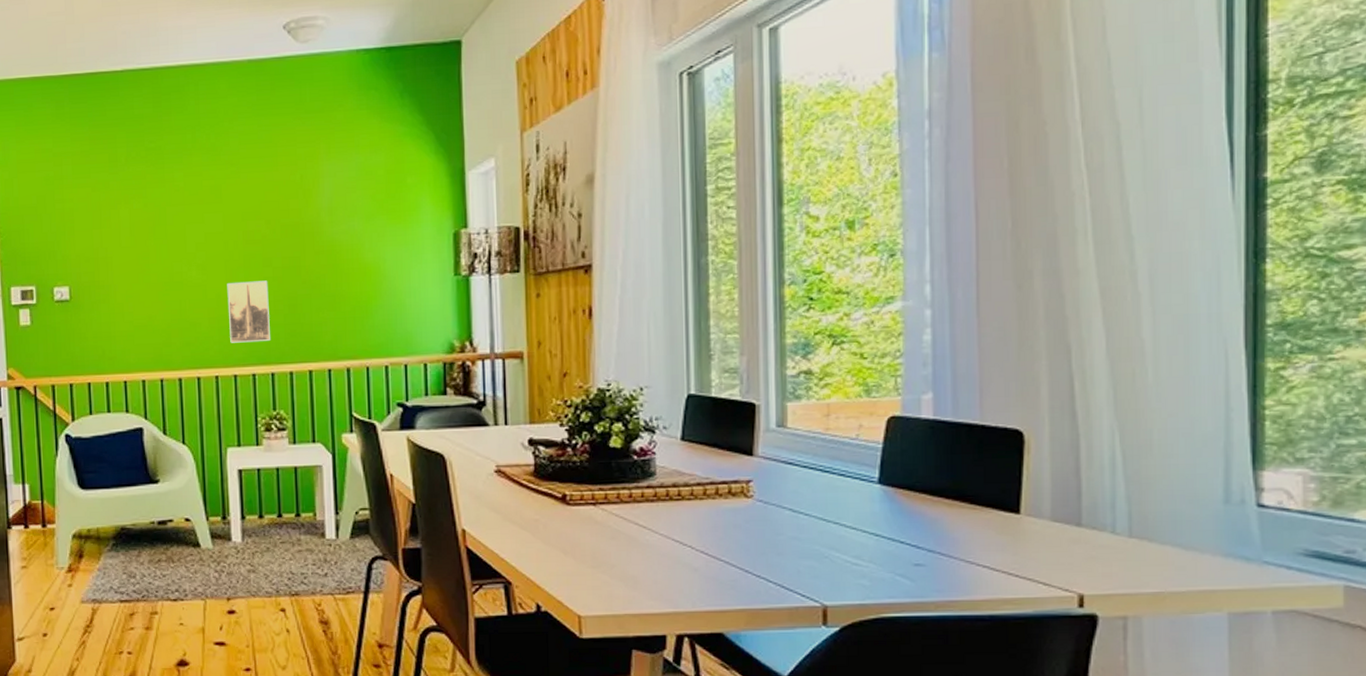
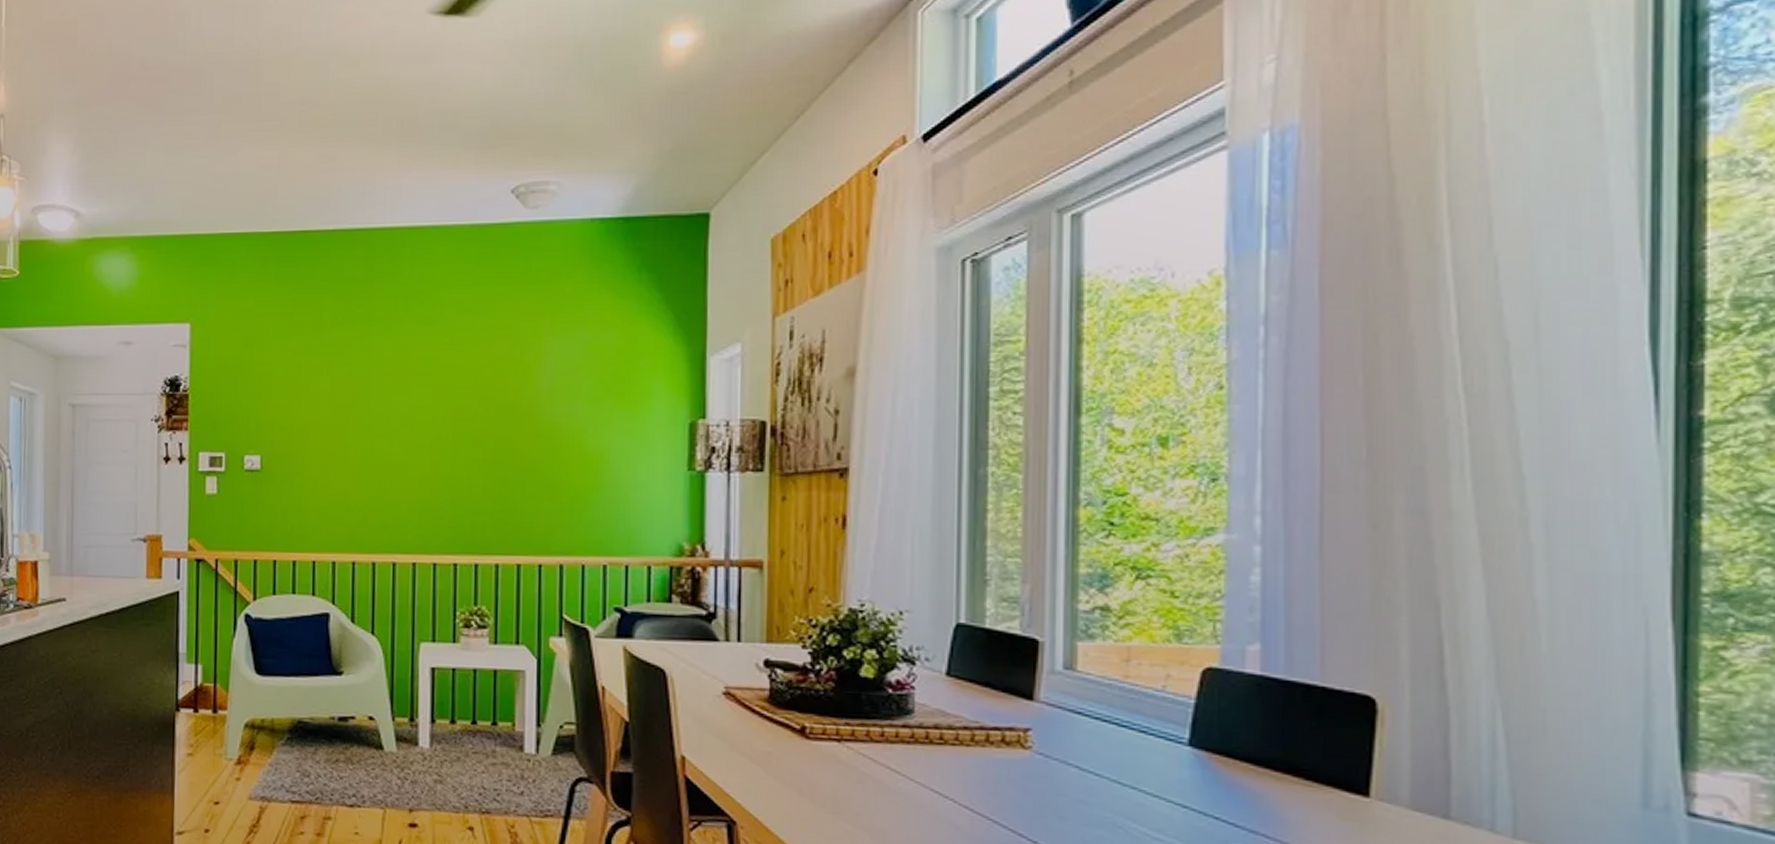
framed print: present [227,280,270,343] -> none [431,462,477,529]

